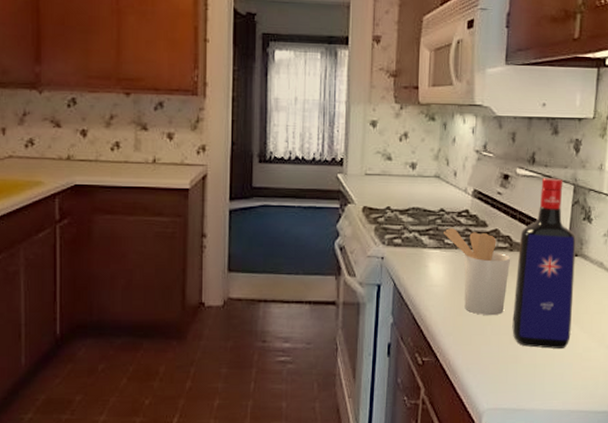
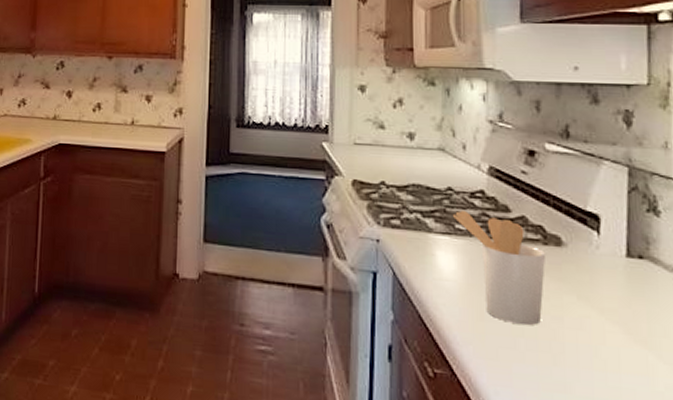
liquor bottle: present [512,178,576,349] -> none [554,156,644,382]

